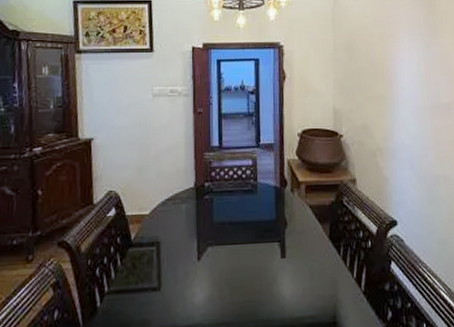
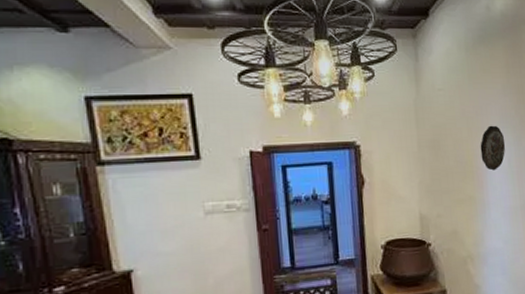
decorative plate: none [390,32,414,73] -> present [480,125,505,171]

